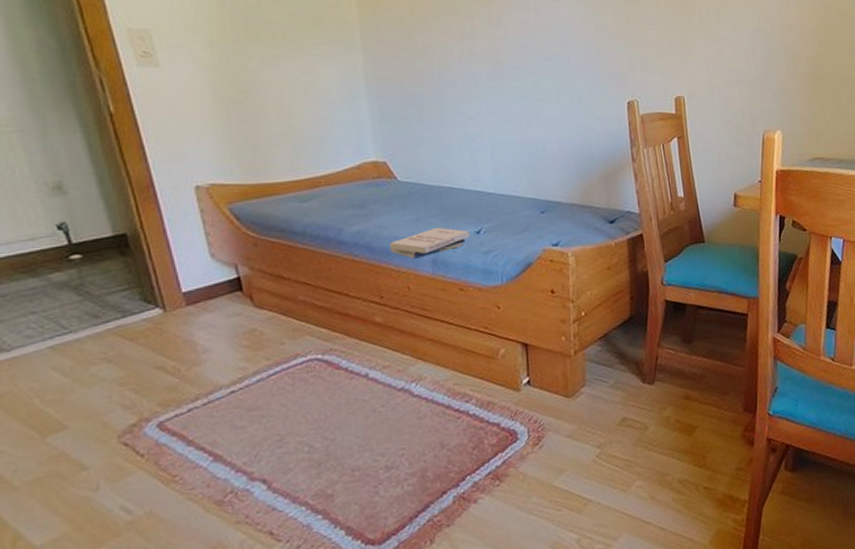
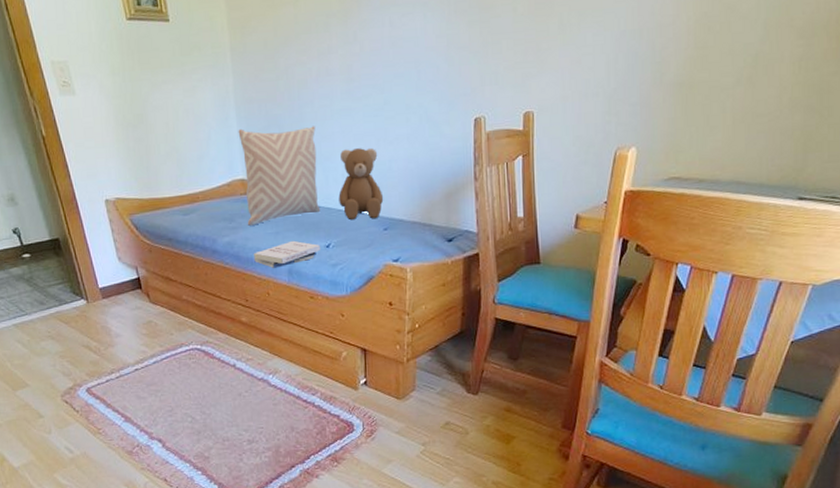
pillow: none [369,106,469,213] -> present [238,126,321,226]
teddy bear: none [488,129,538,204] -> present [338,148,383,221]

